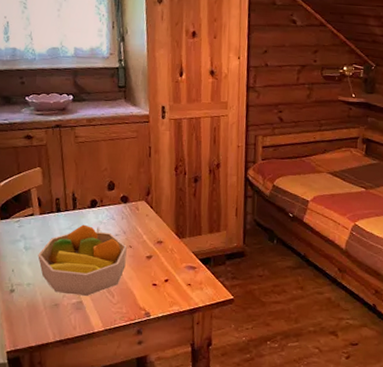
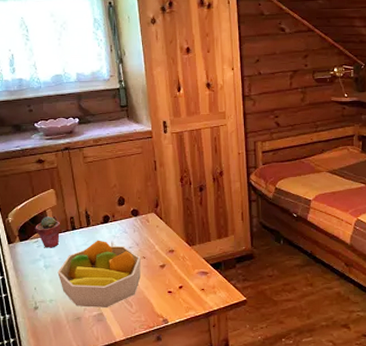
potted succulent: none [17,195,45,230] -> present [35,216,61,248]

